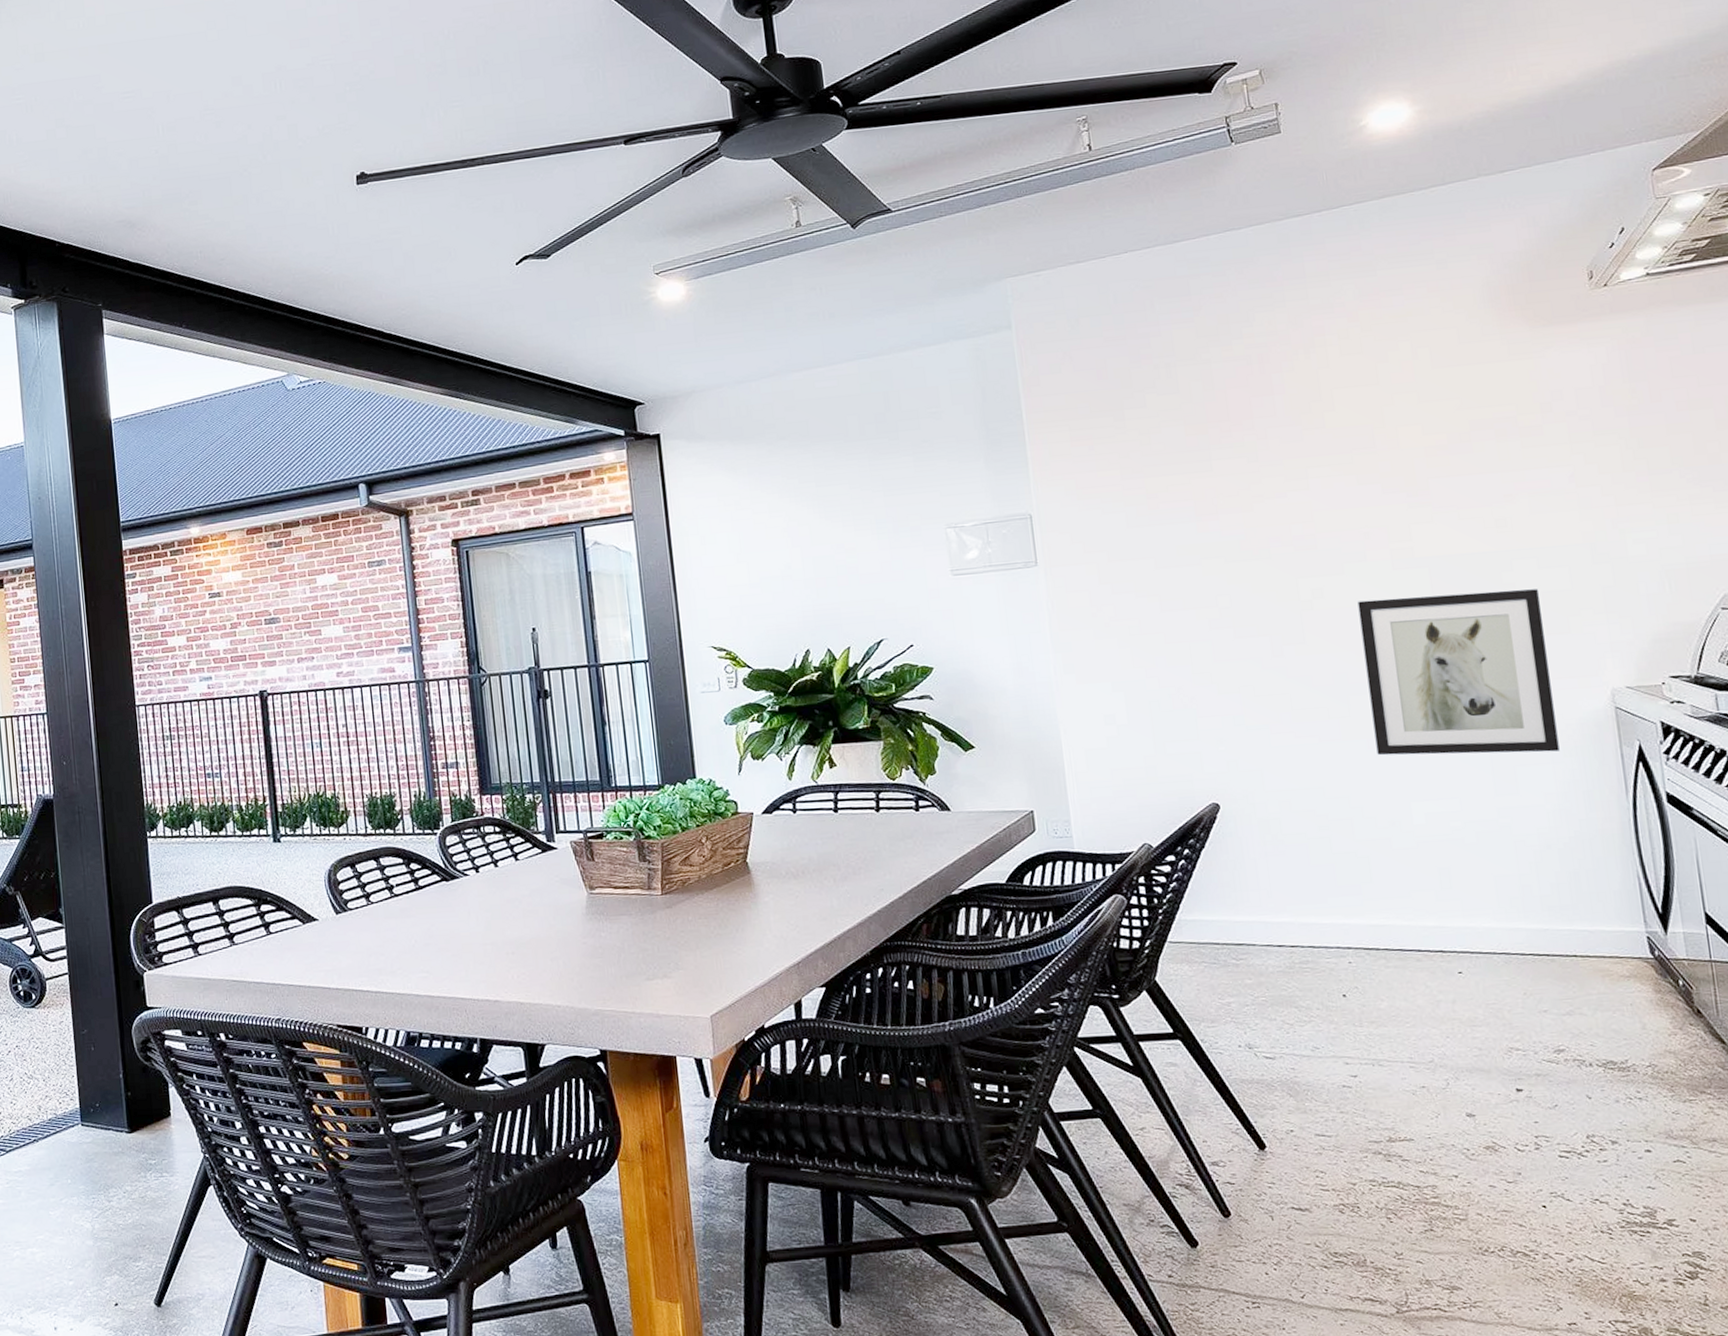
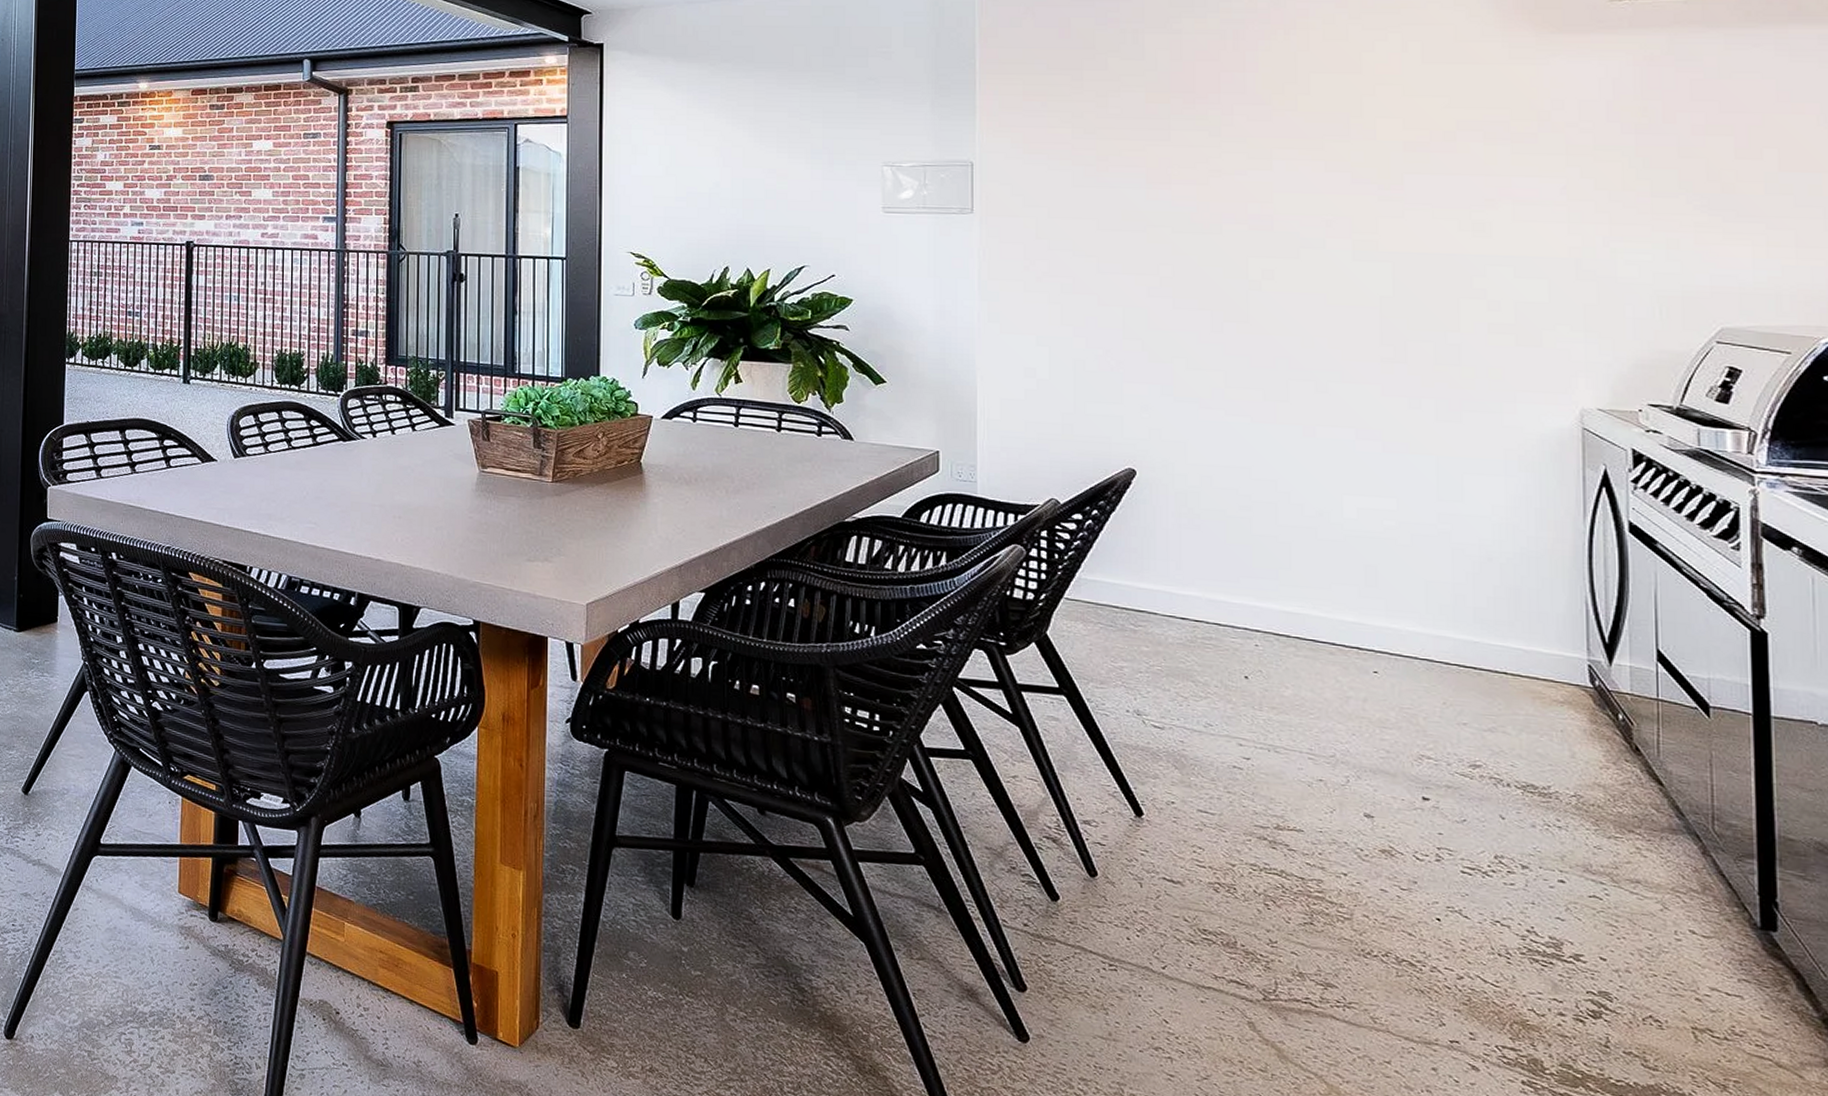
wall art: present [1357,589,1560,756] -> none [1310,287,1514,465]

